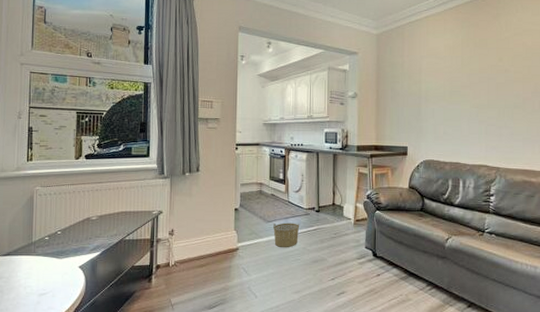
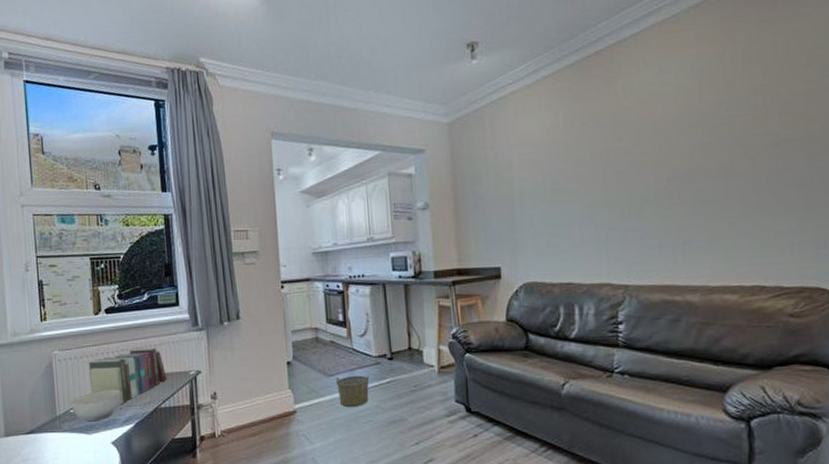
bowl: none [46,222,93,248] -> present [71,389,122,422]
books: none [66,189,133,235] -> present [89,347,167,405]

